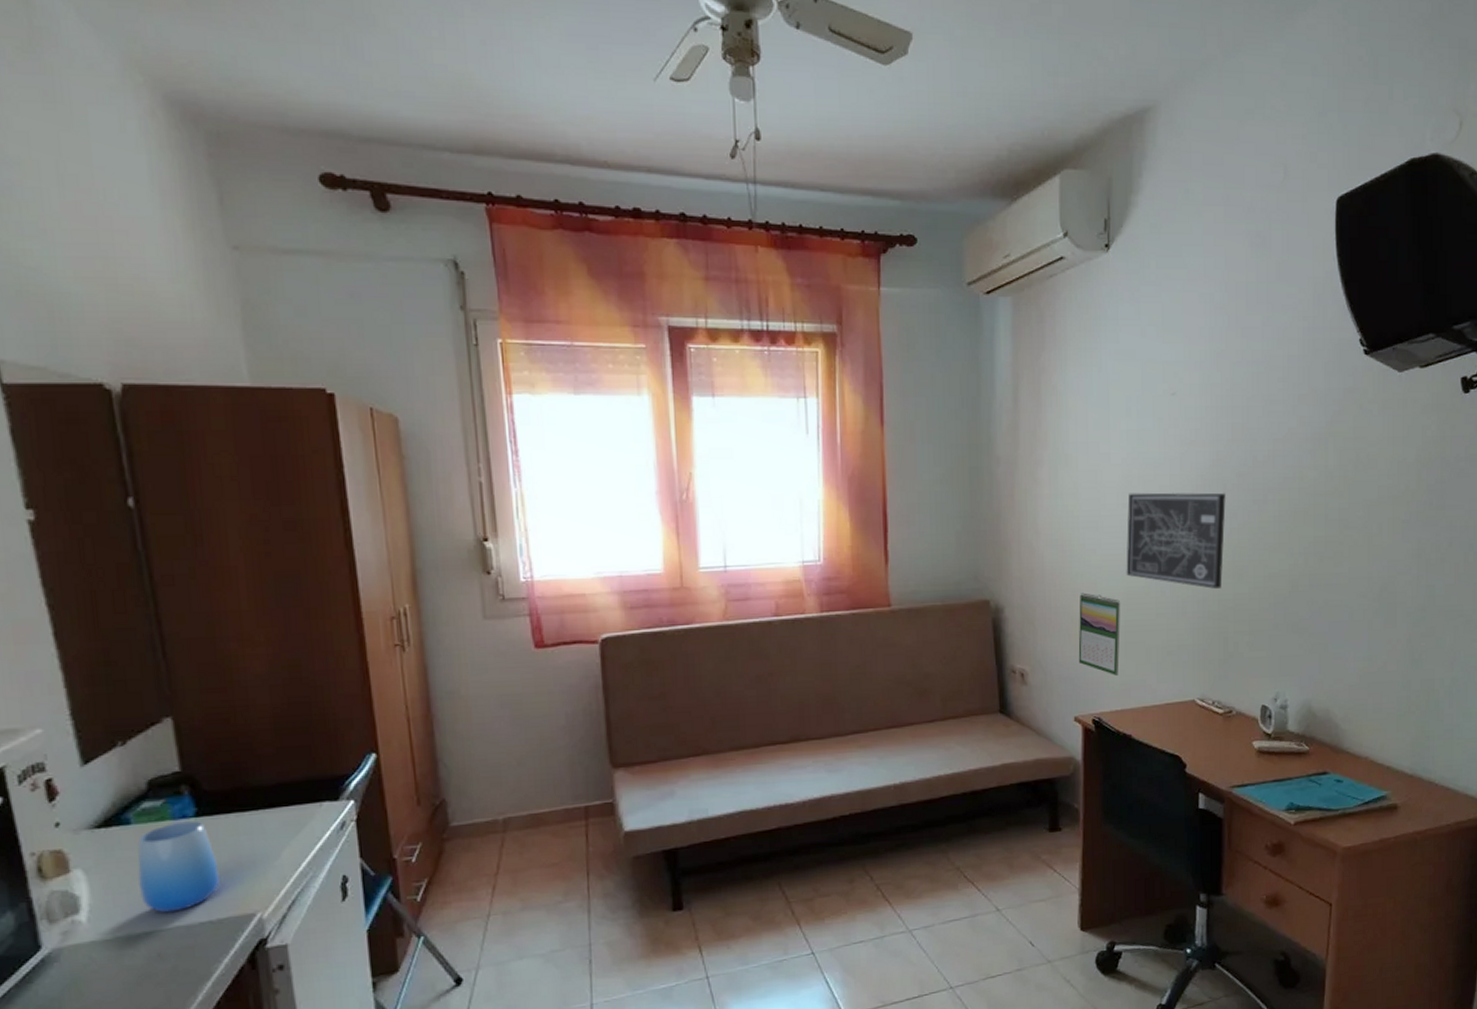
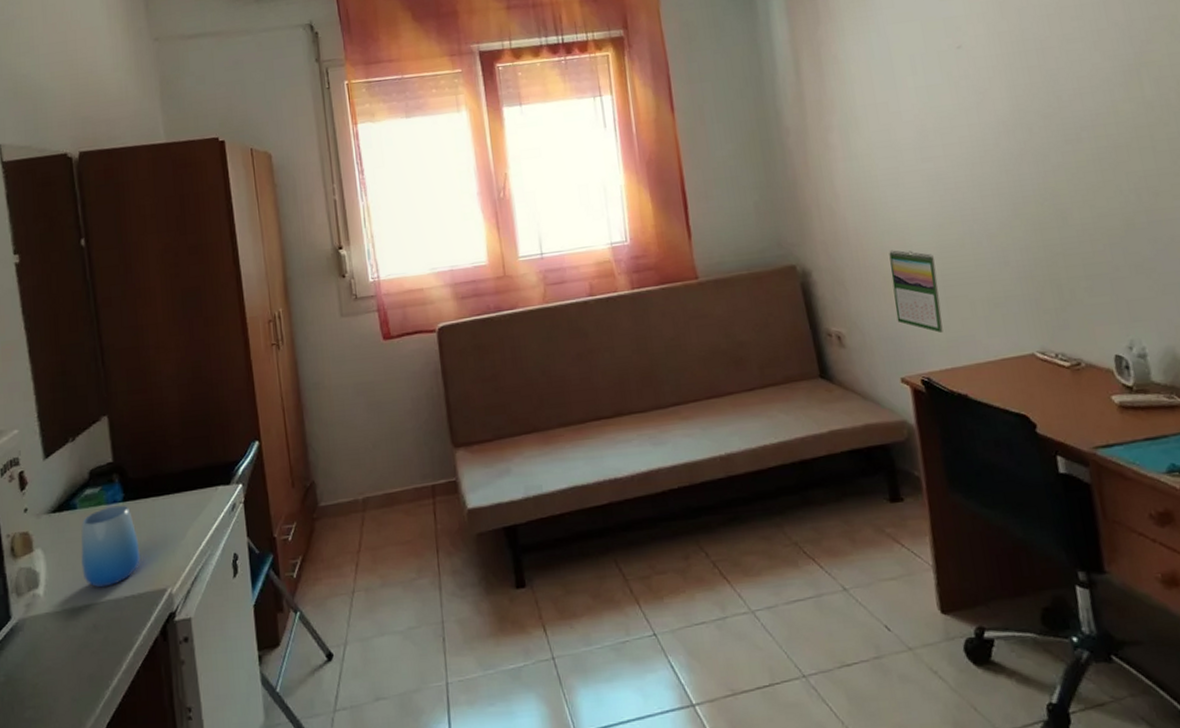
wall art: present [1126,492,1226,590] -> none [926,137,1045,236]

